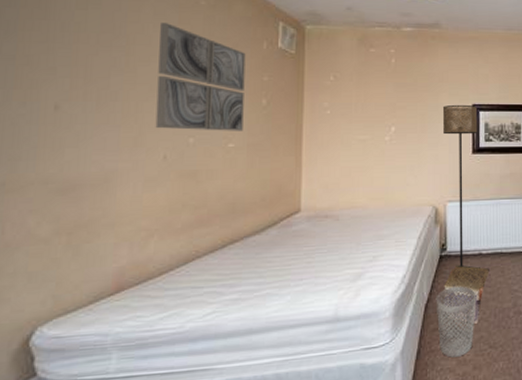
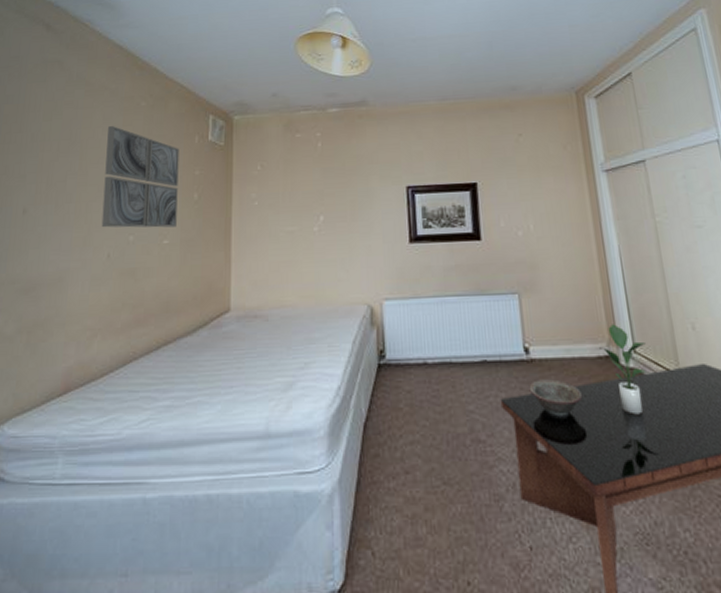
wastebasket: present [436,286,475,358] -> none [375,402,423,493]
floor lamp: present [442,104,478,267] -> none [373,187,415,379]
cardboard box: present [444,264,489,325] -> none [384,376,438,453]

